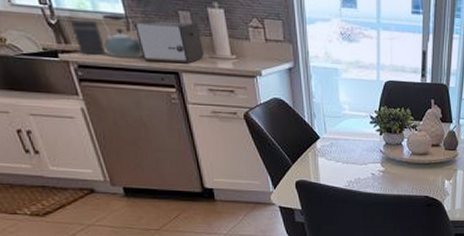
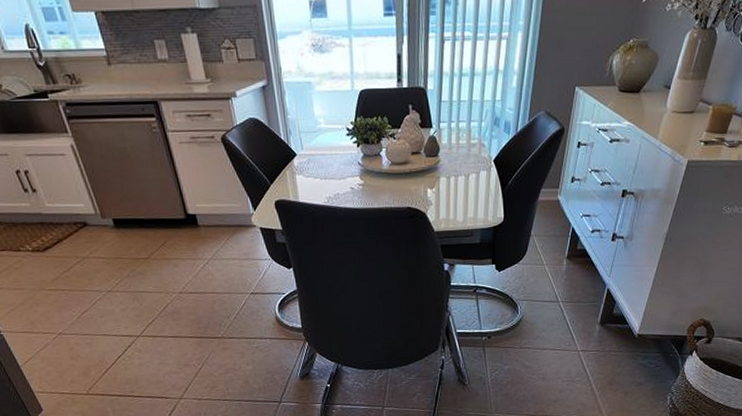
cylinder: present [70,18,107,56] -> none [57,57,91,93]
kettle: present [101,14,143,59] -> none [83,50,124,94]
toaster: present [133,20,204,64] -> none [113,50,180,95]

